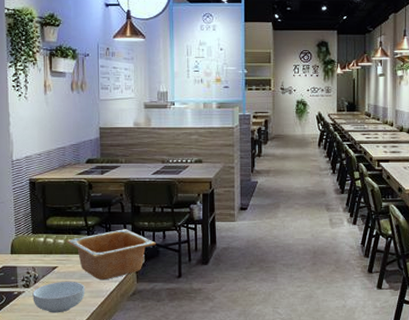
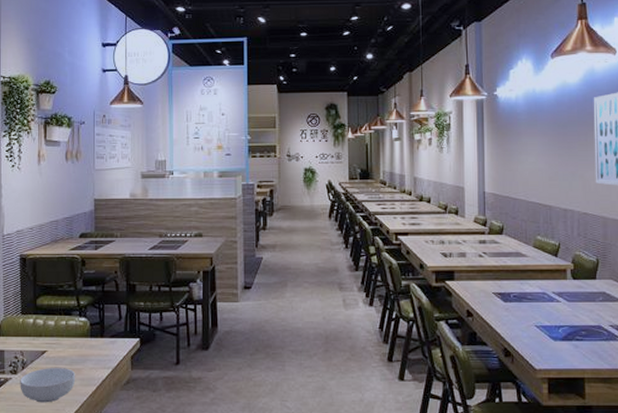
serving bowl: present [66,229,156,280] -> none [57,310,152,367]

